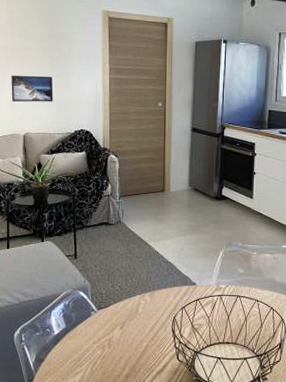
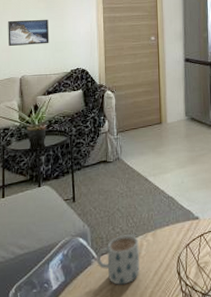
mug: none [96,293,138,336] -> present [97,234,141,285]

